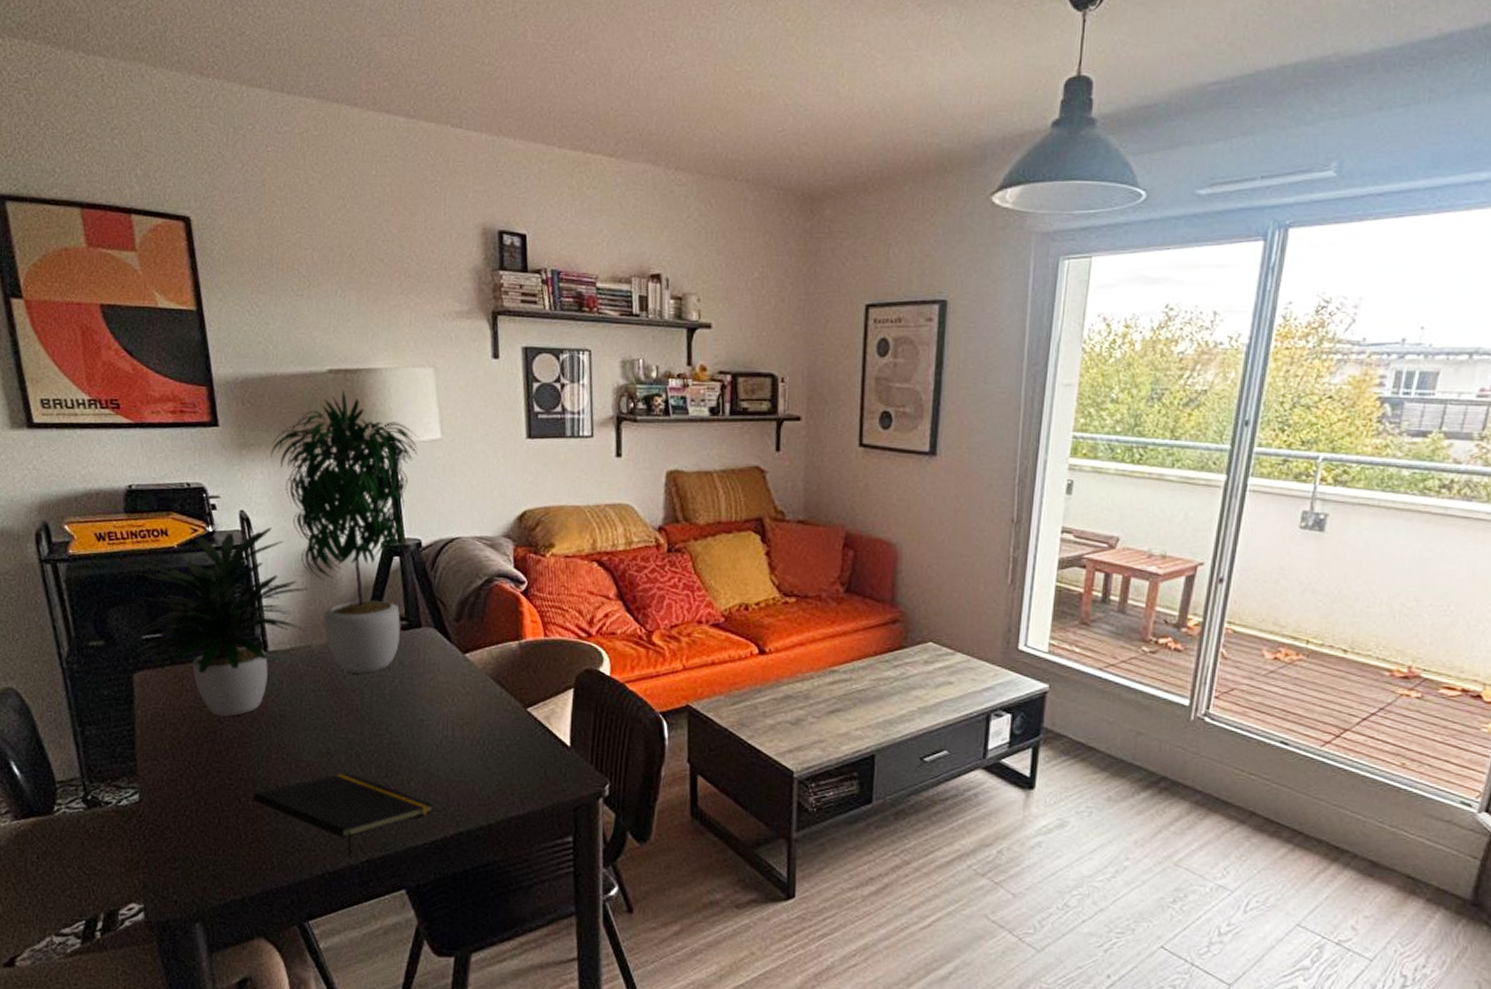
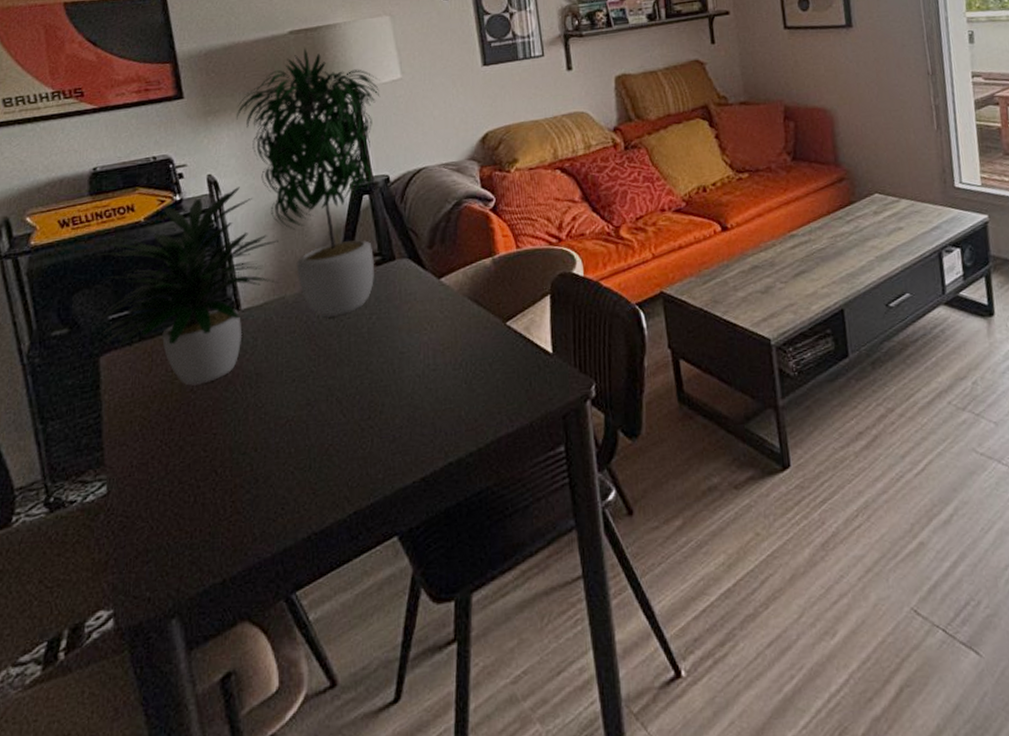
notepad: present [253,773,434,857] -> none [231,421,421,512]

